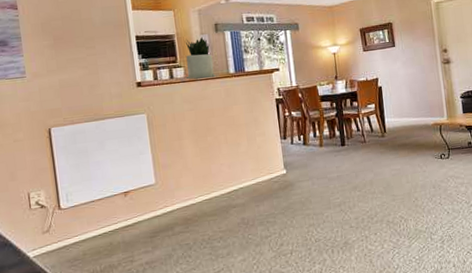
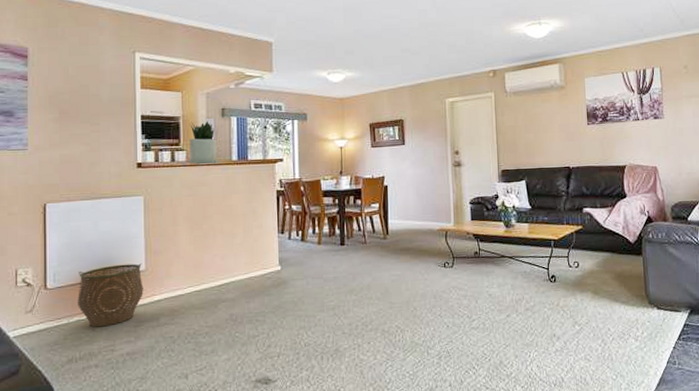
basket: none [90,178,156,241] -> present [78,263,144,327]

